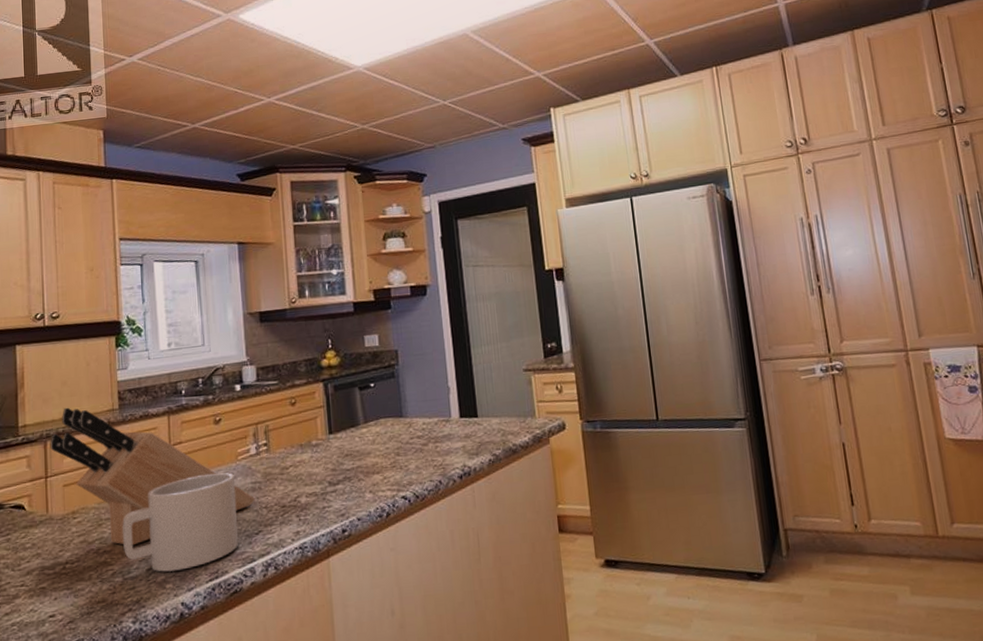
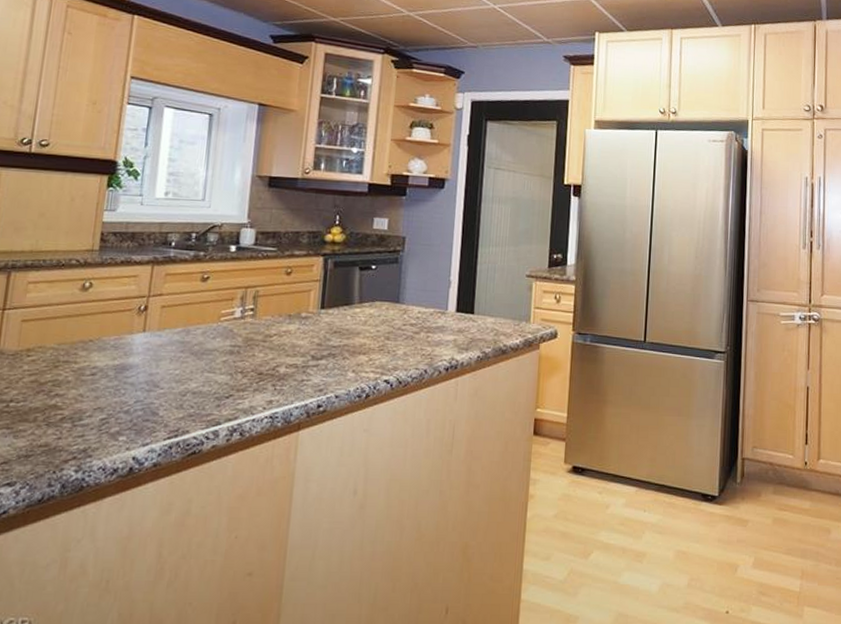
knife block: present [50,407,255,546] -> none [13,240,231,393]
mug: present [122,472,238,572] -> none [78,330,213,424]

